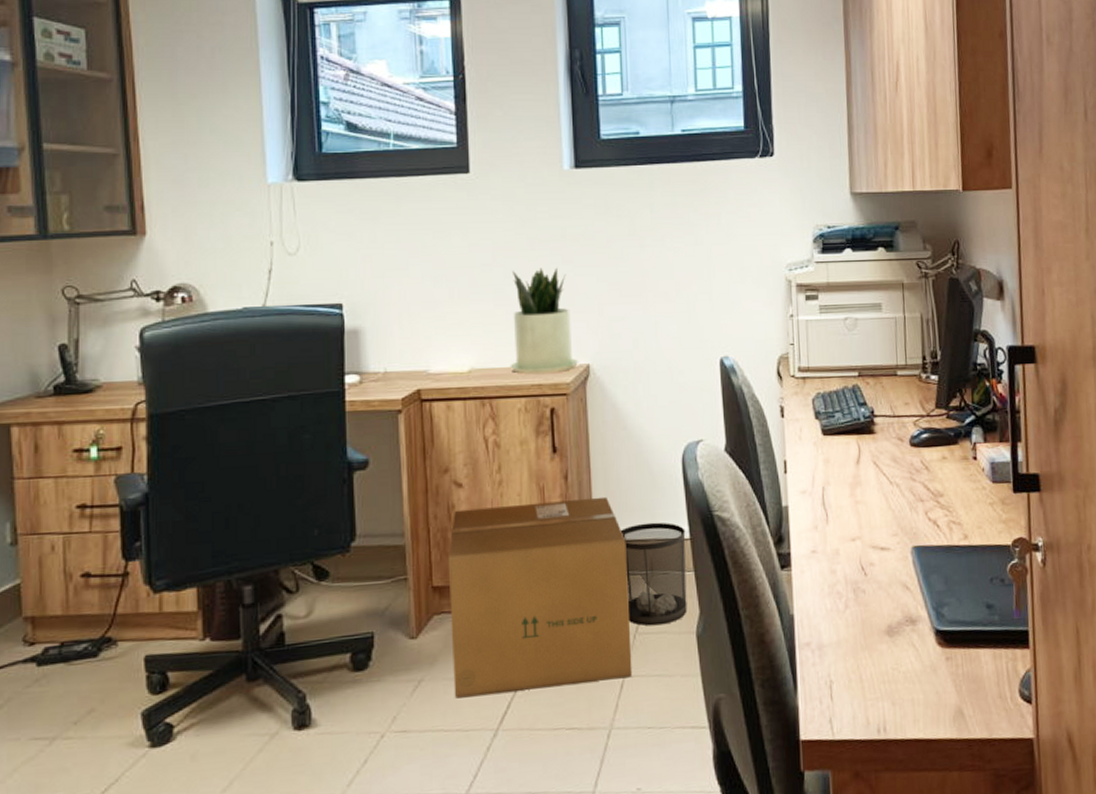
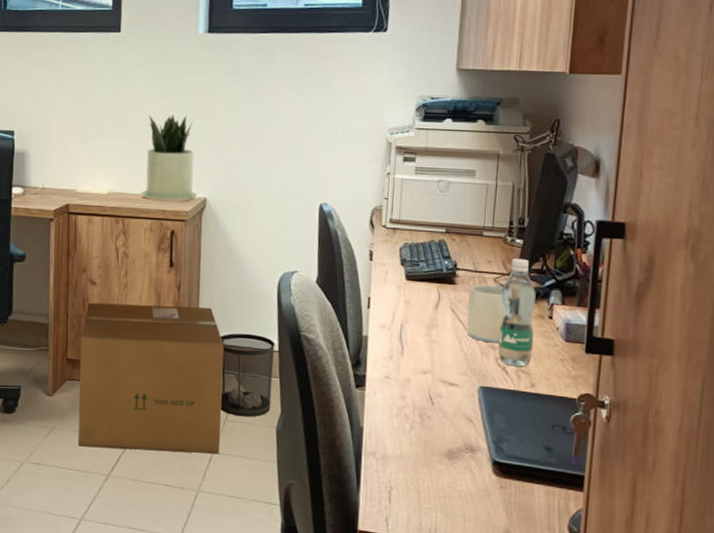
mug: none [889,429,929,495] -> present [466,284,505,343]
bottle: none [923,397,962,519] -> present [498,259,536,367]

